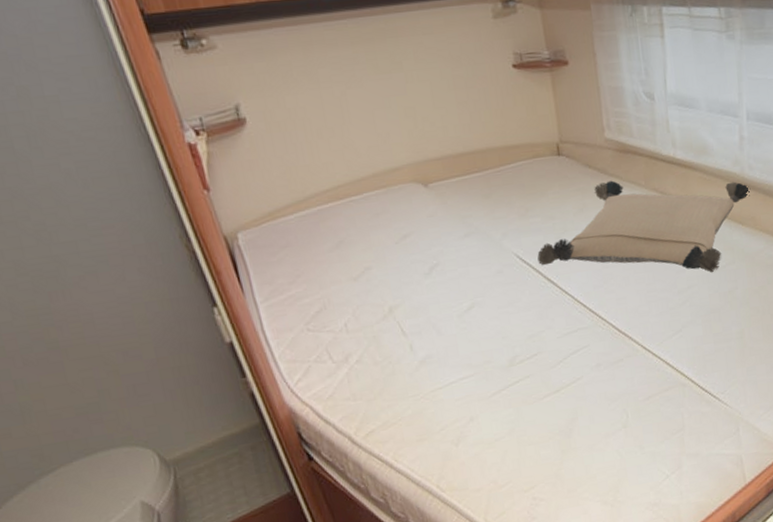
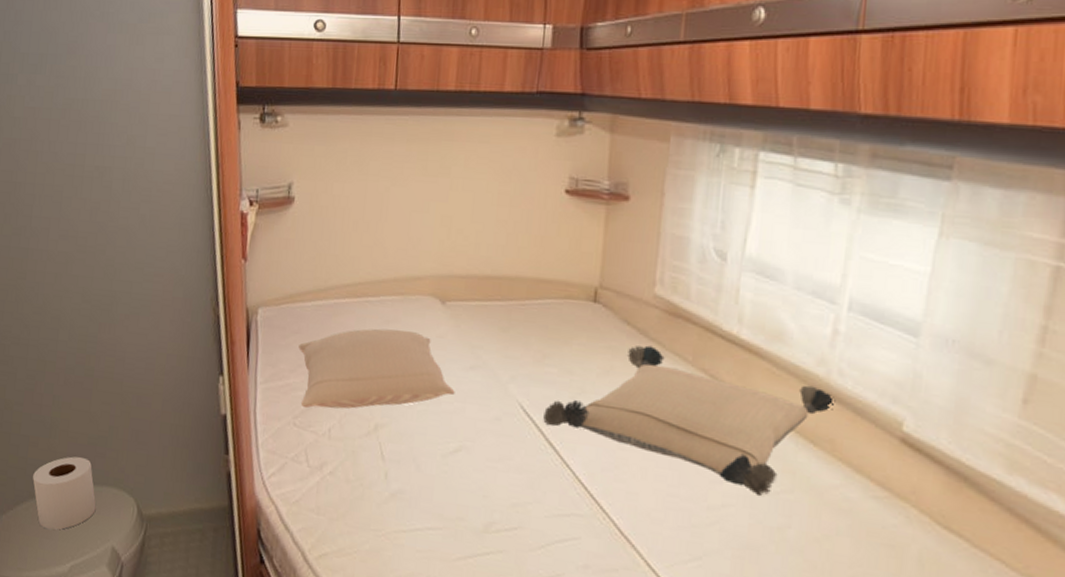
toilet paper roll: none [15,430,109,513] -> present [33,456,97,530]
pillow: none [292,217,457,312] -> present [299,328,455,409]

